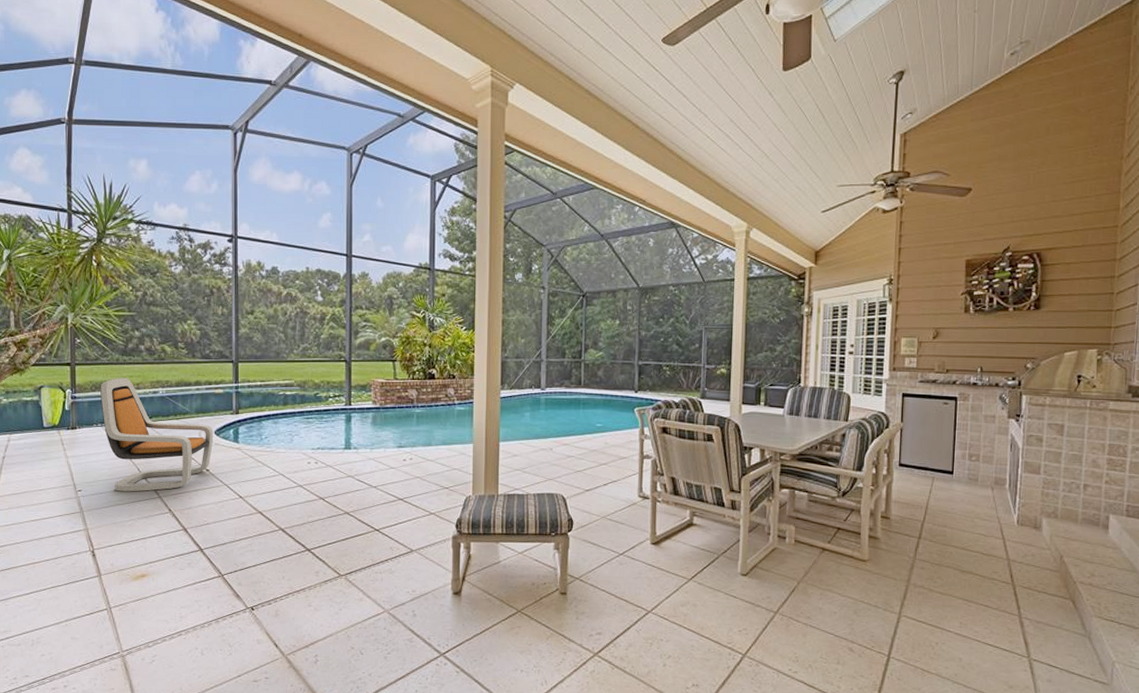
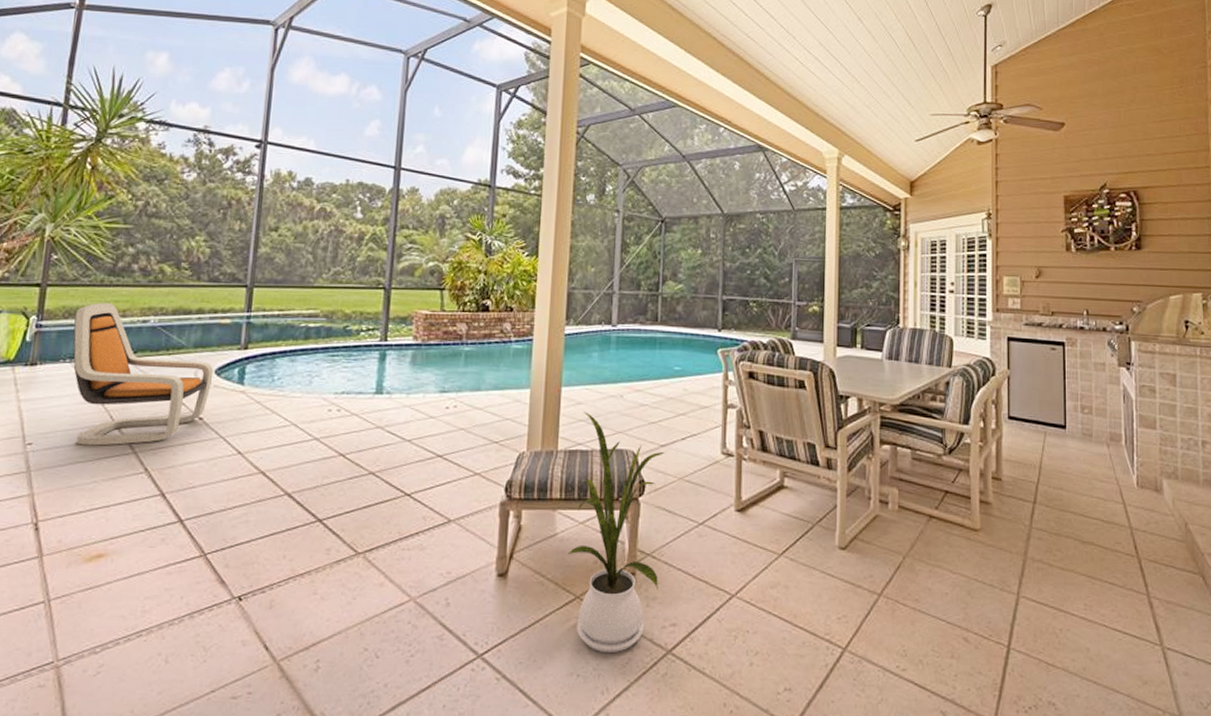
house plant: none [510,462,590,655] -> present [568,411,665,654]

